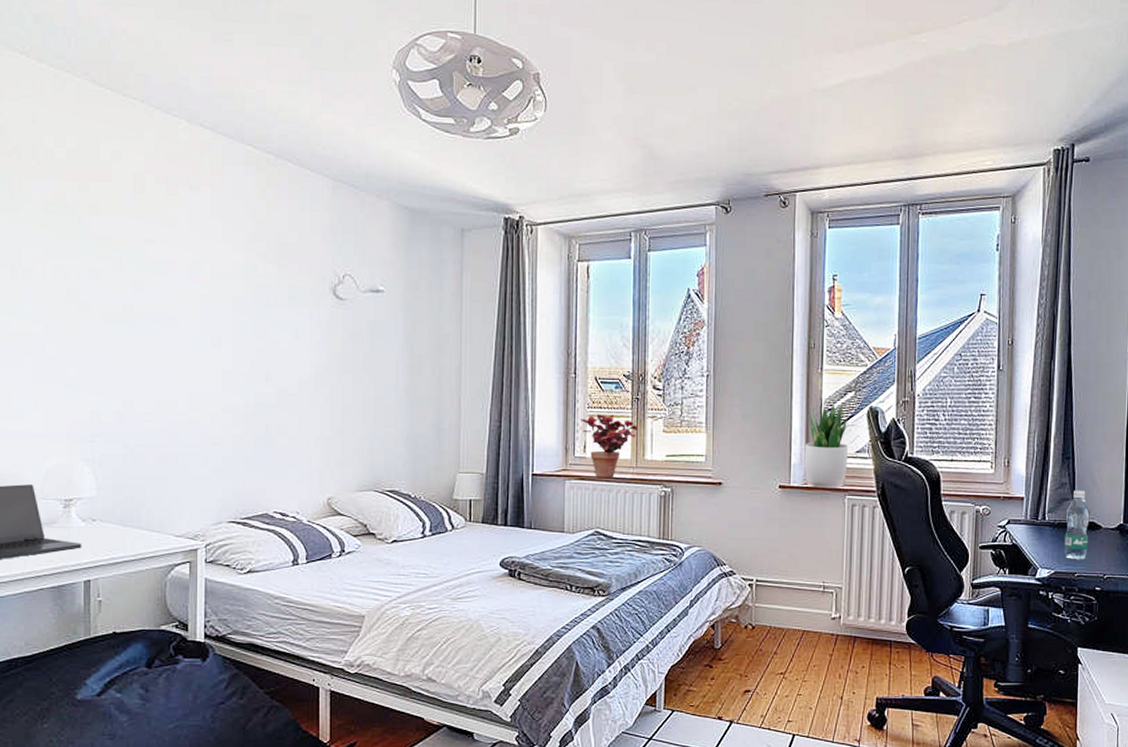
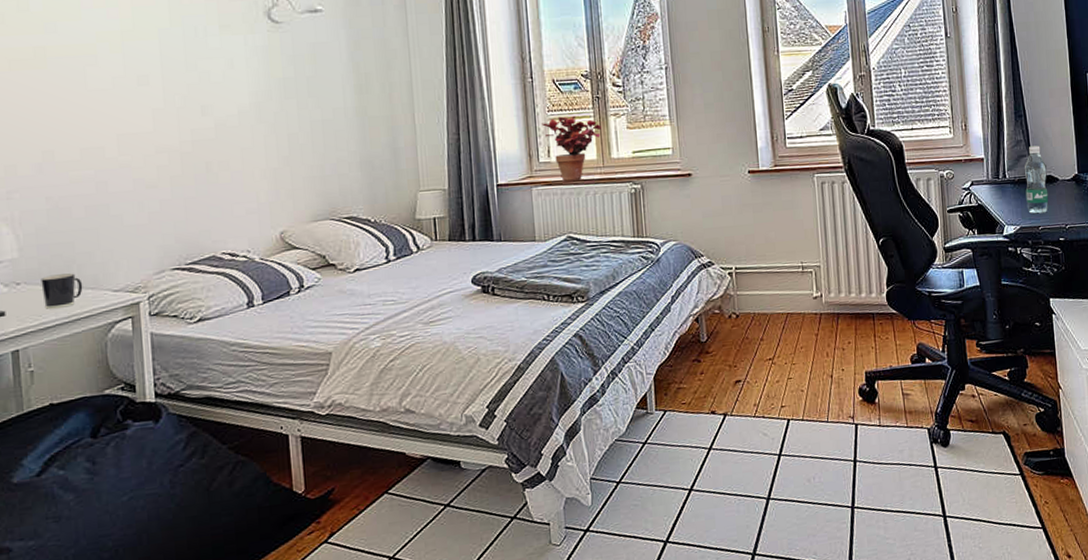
mug: none [114,515,149,546] -> present [40,273,83,309]
planter: present [804,403,849,488] -> none [769,84,813,170]

